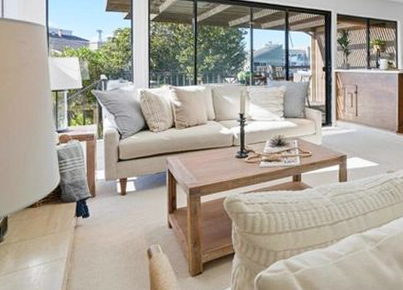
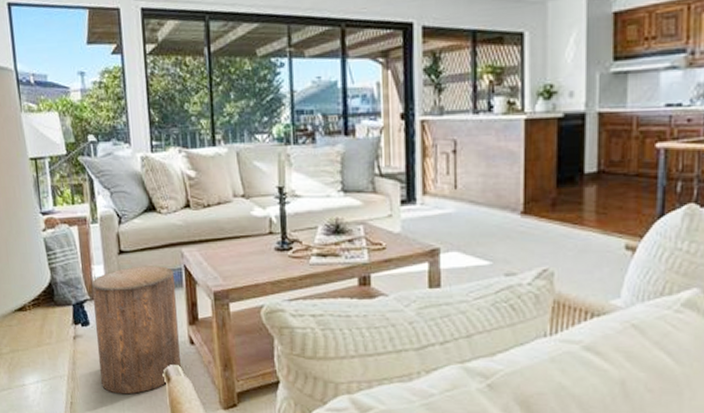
stool: none [93,170,160,270] -> present [91,266,181,395]

